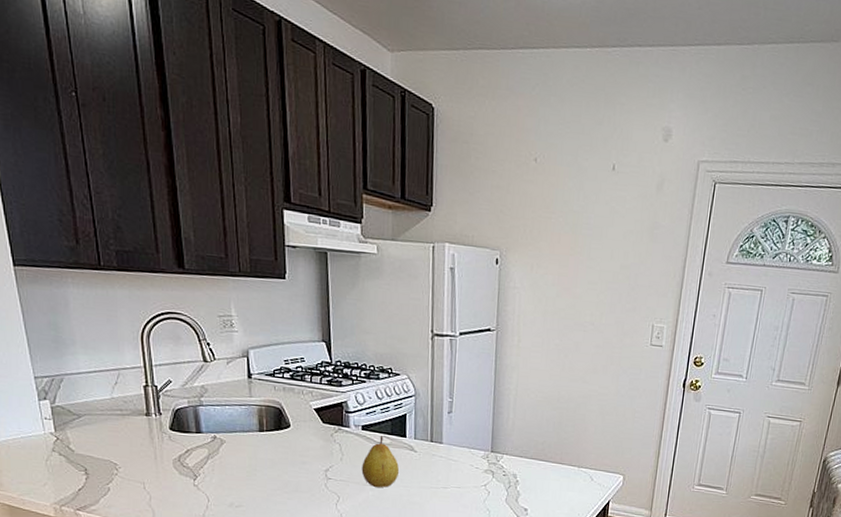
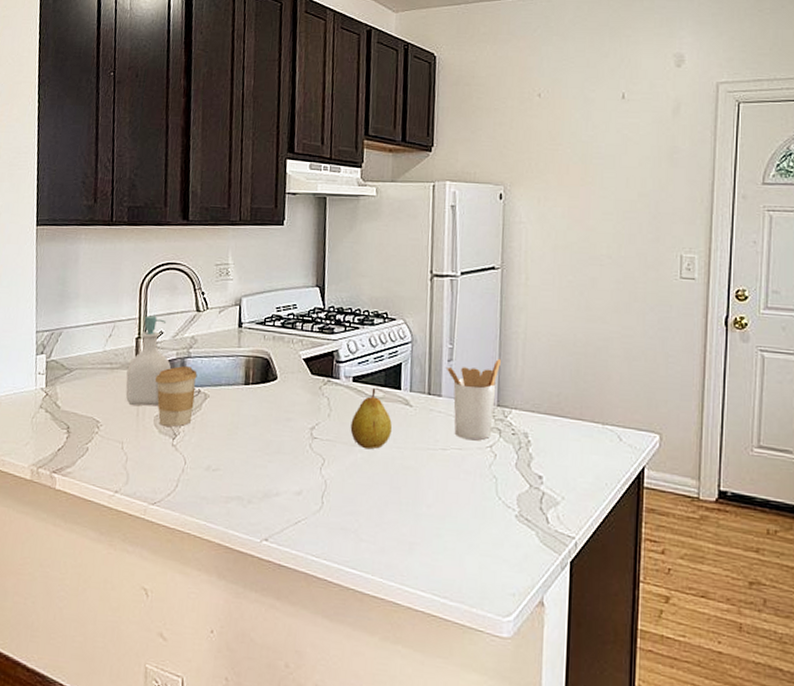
soap bottle: none [139,364,185,450] -> present [125,315,172,406]
coffee cup: none [169,413,211,469] -> present [154,366,197,427]
utensil holder: none [446,411,495,480] -> present [445,358,501,440]

